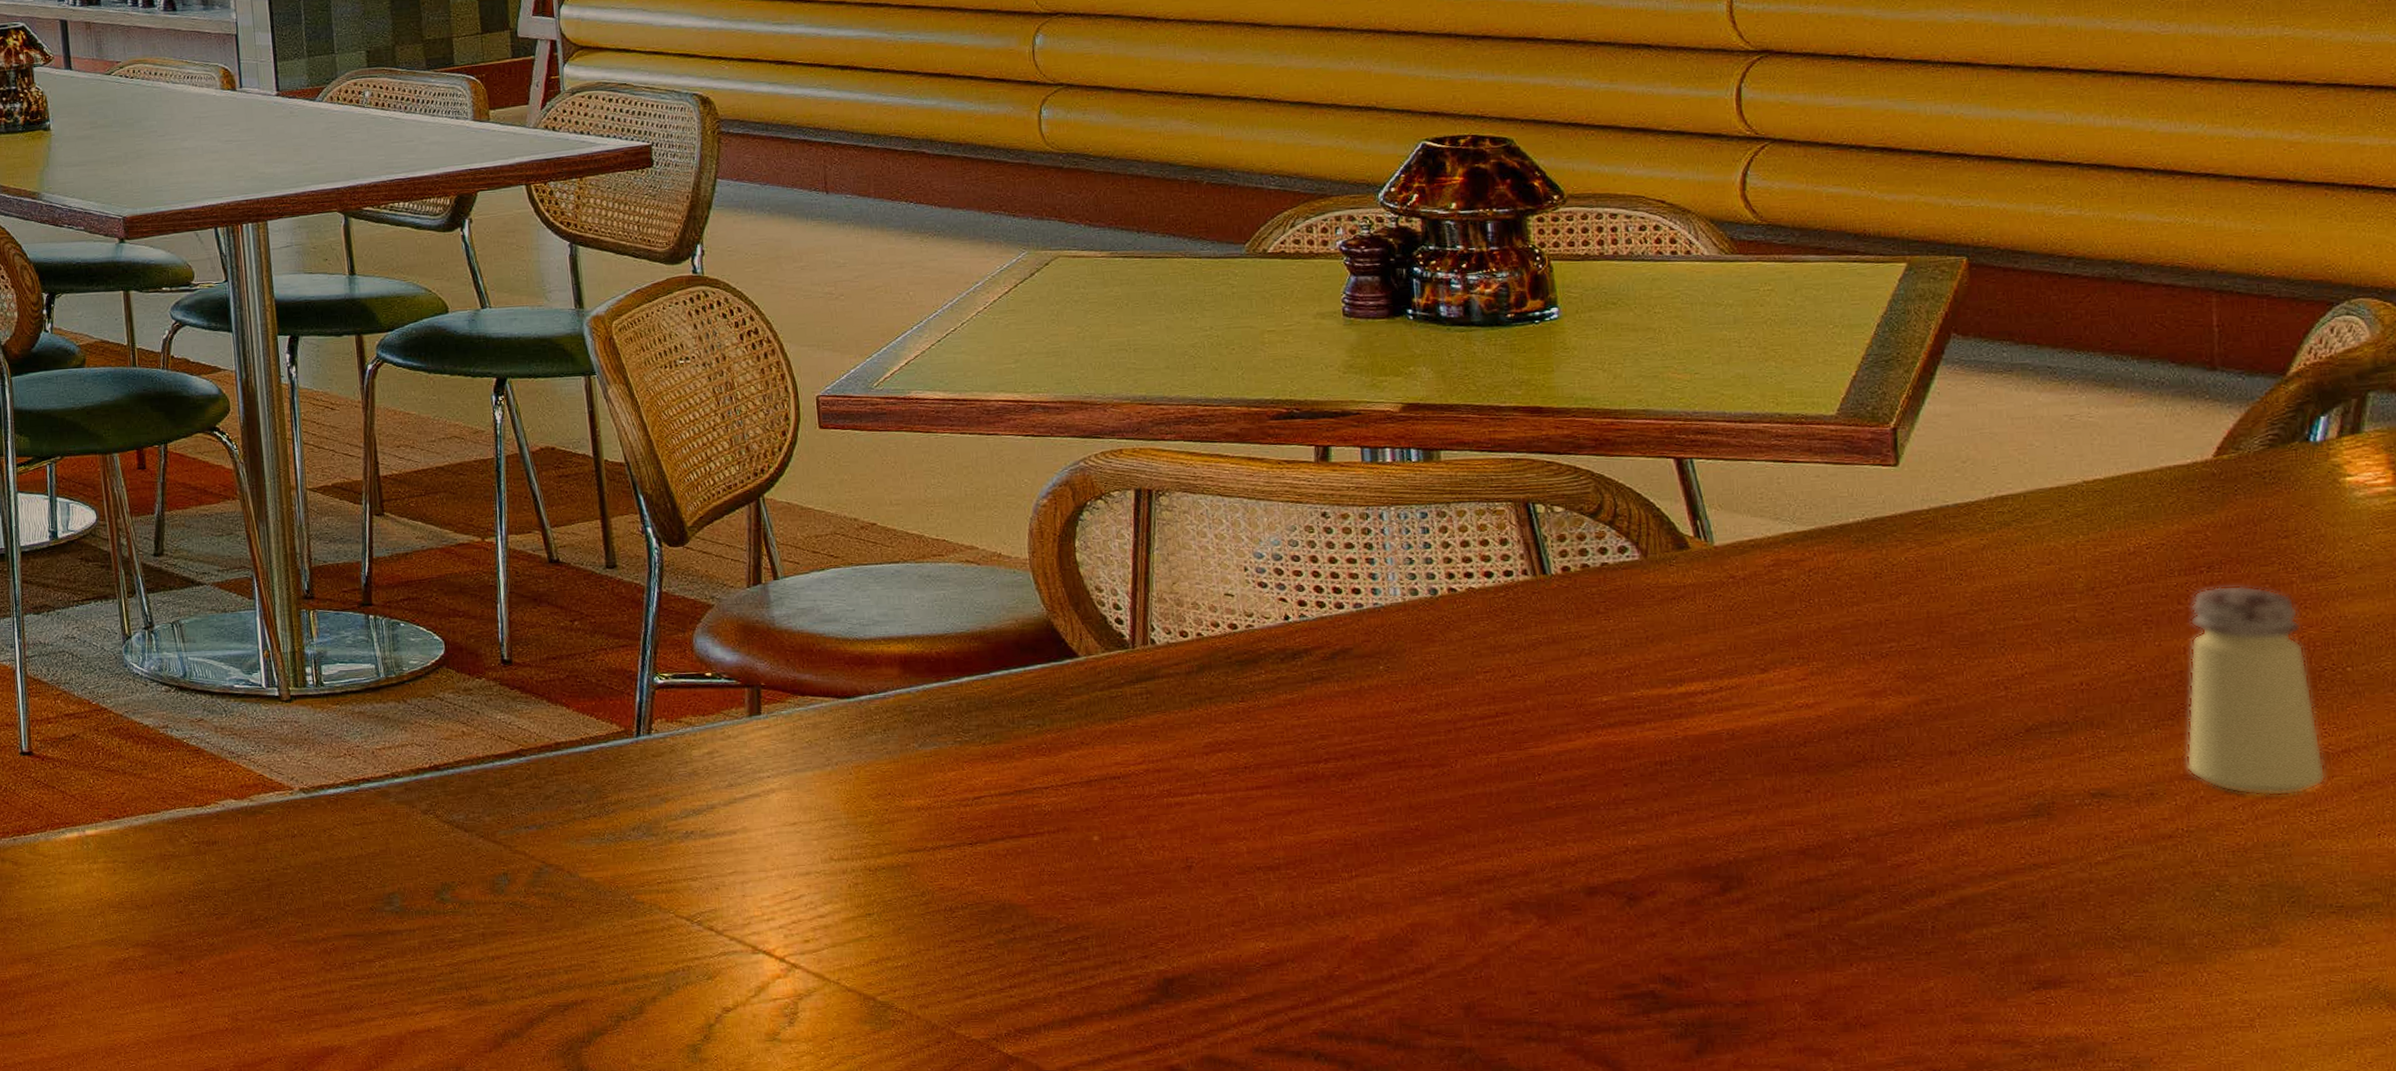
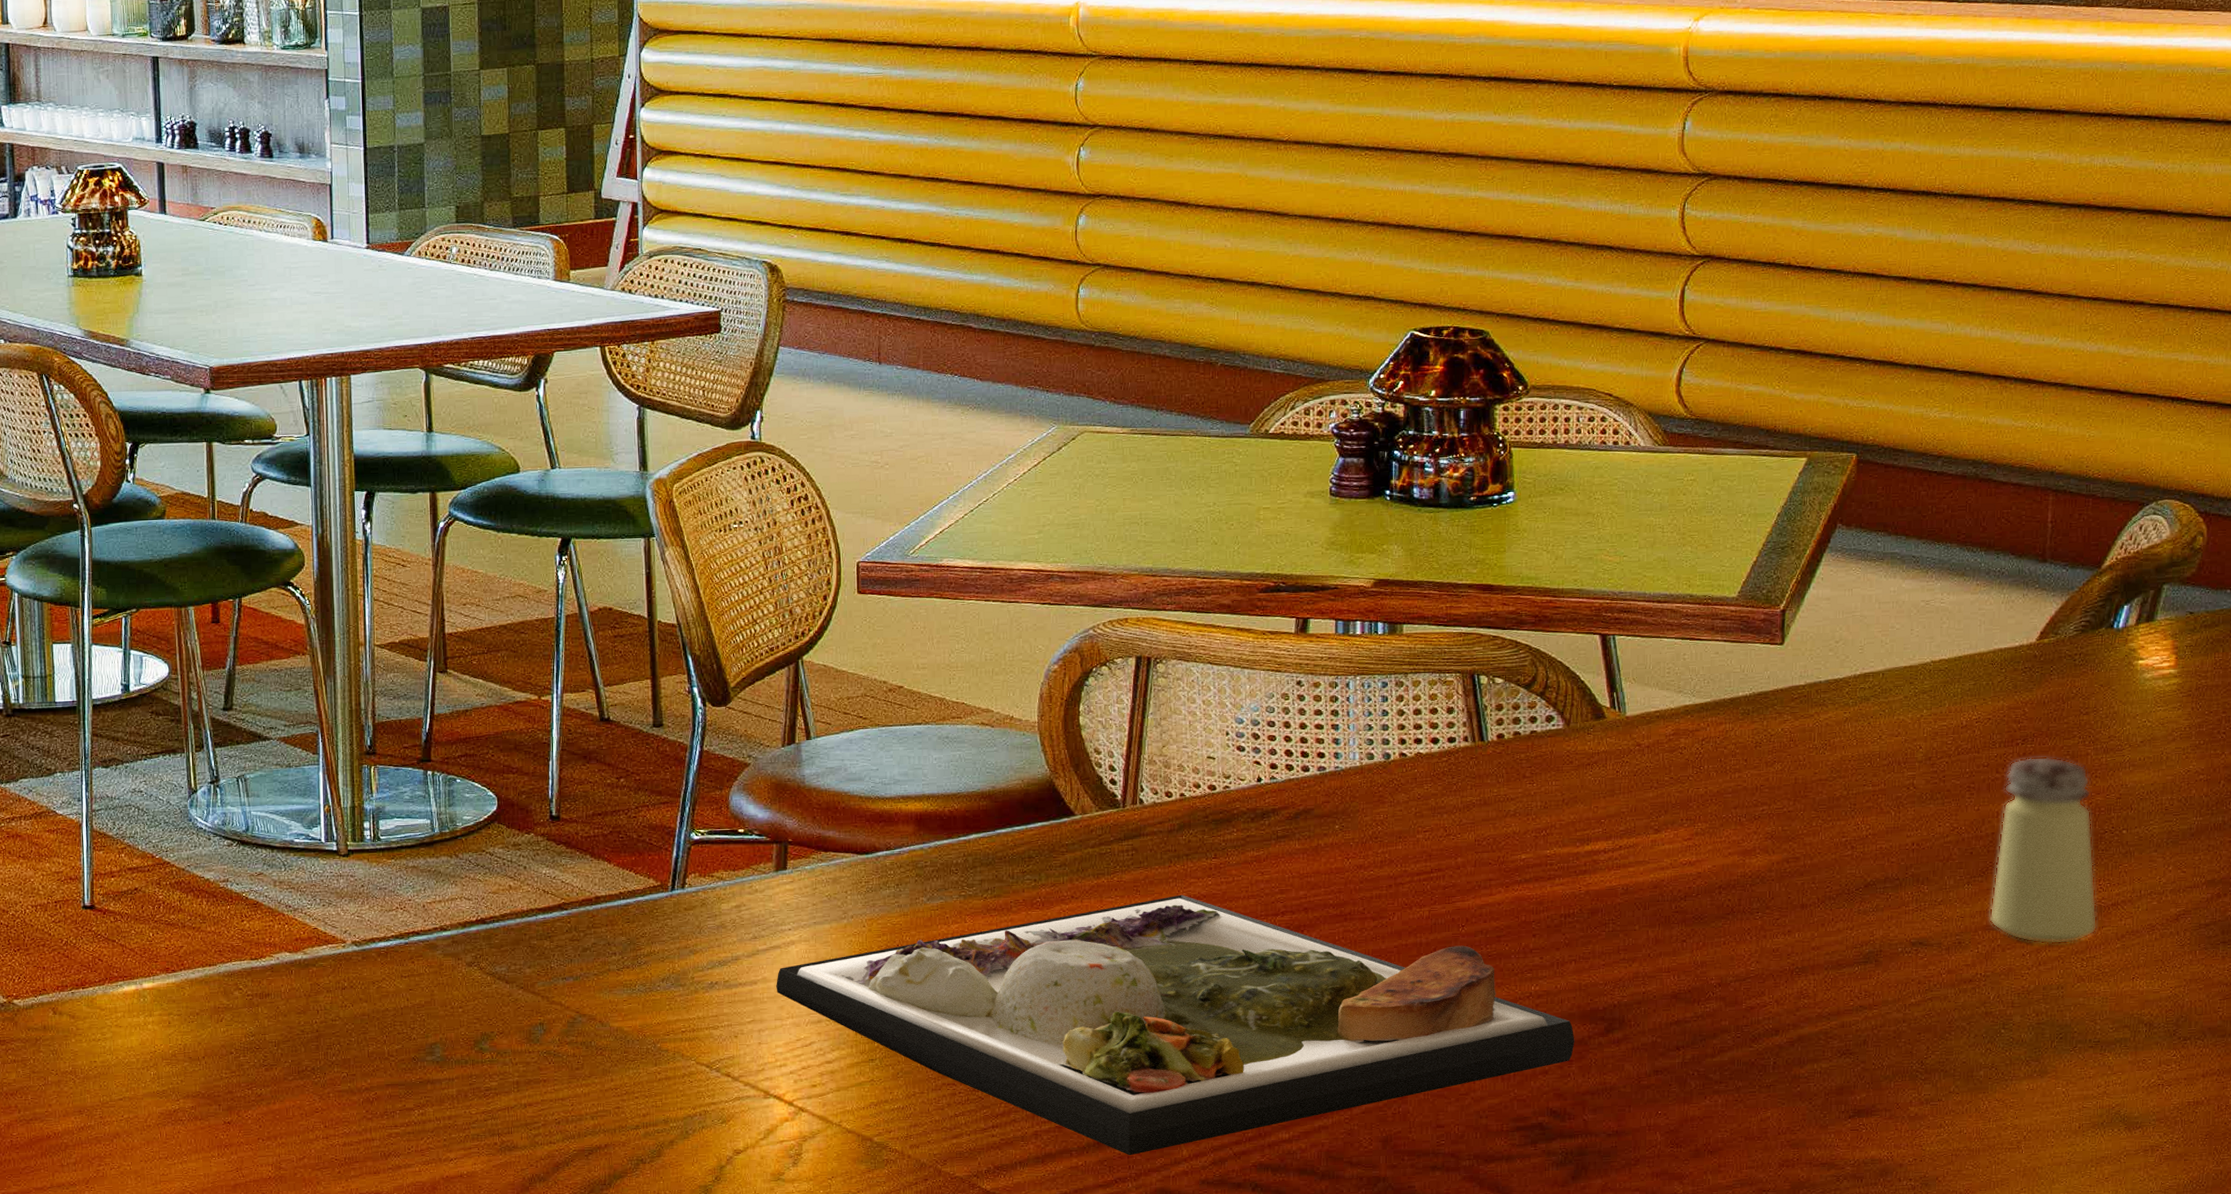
dinner plate: none [757,740,1686,1020] -> present [776,894,1575,1156]

